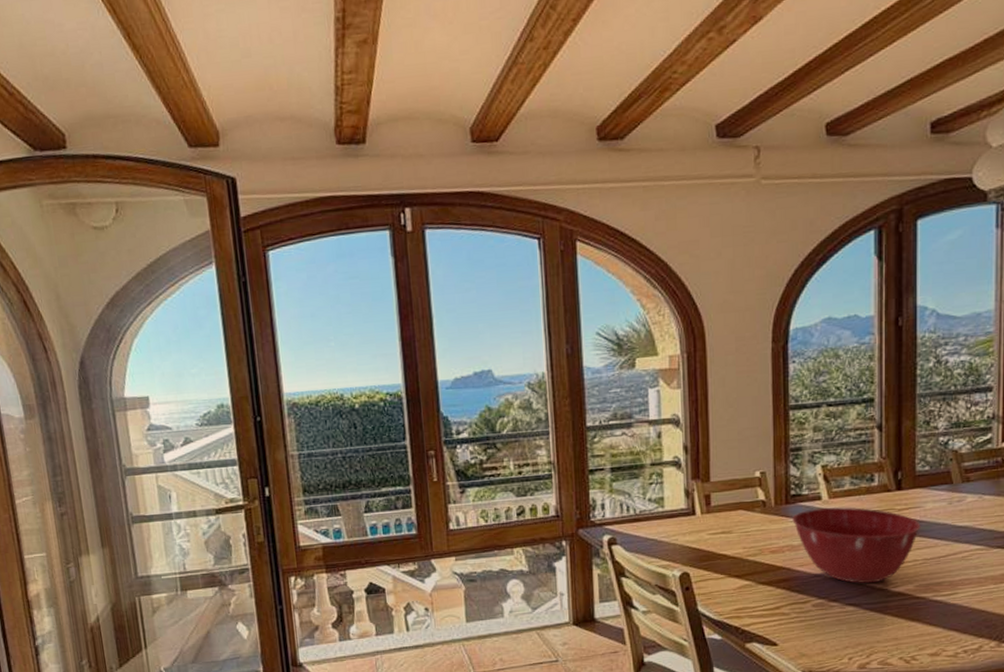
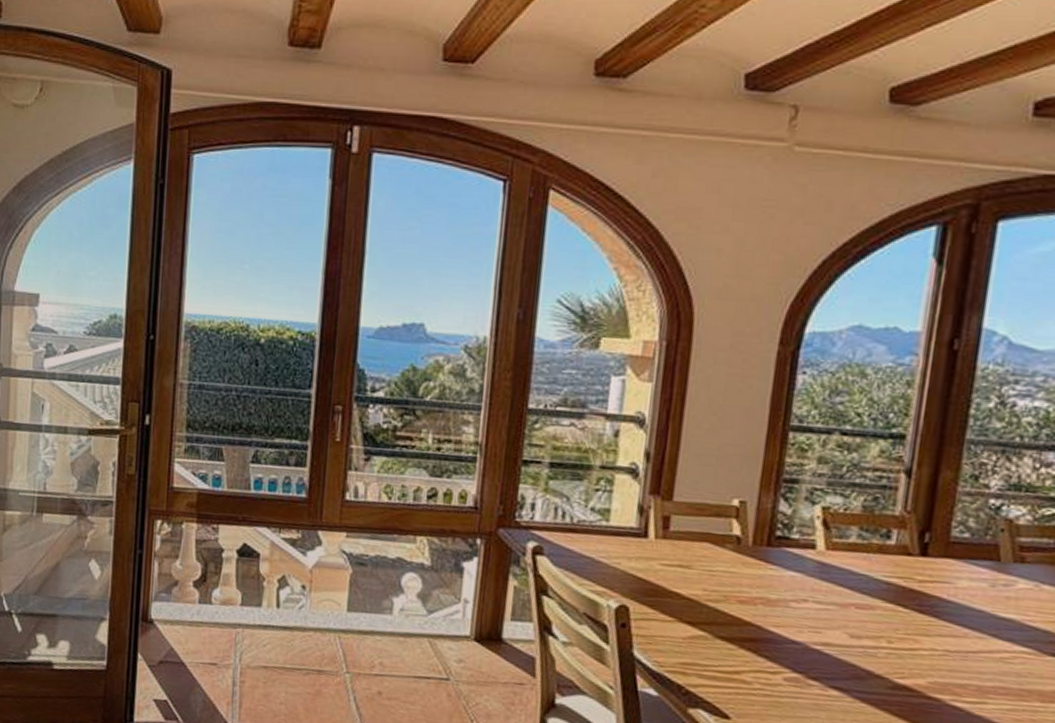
mixing bowl: present [792,507,921,584] -> none [773,558,947,668]

